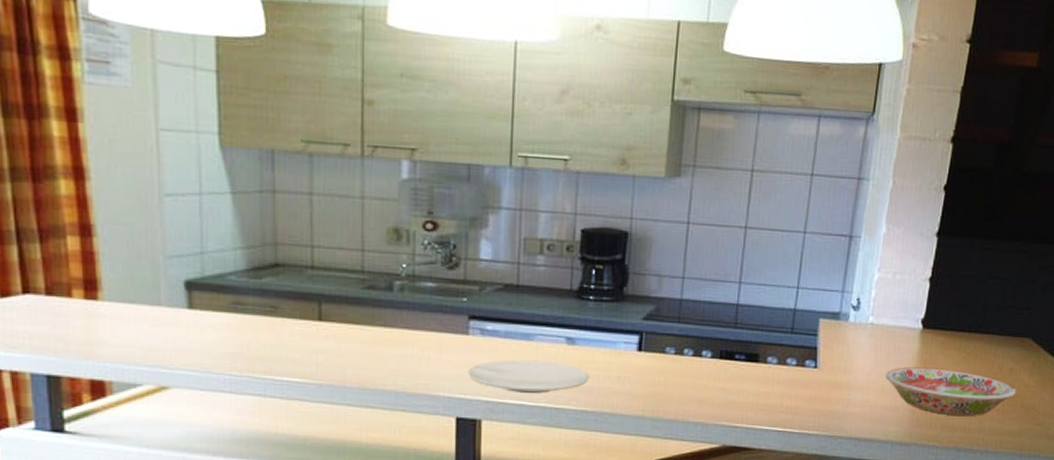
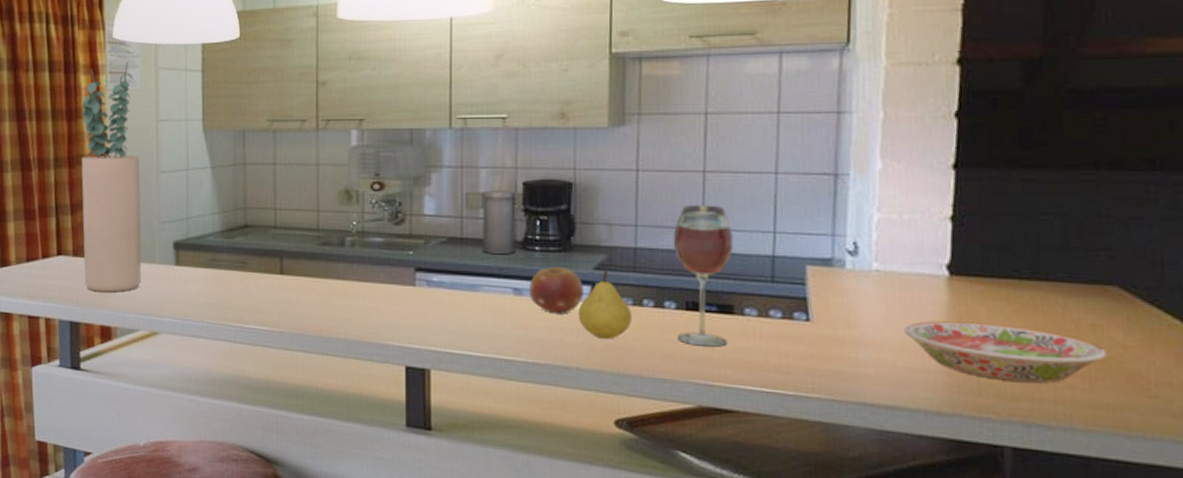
vase: none [48,49,143,340] -> present [81,62,142,292]
plate: present [468,360,590,393] -> none [415,310,540,344]
canister: none [539,236,573,304] -> present [483,190,516,255]
fruit: none [581,316,633,362] -> present [528,266,585,313]
fruit: none [625,320,674,387] -> present [577,270,633,339]
wineglass: none [710,259,765,392] -> present [673,205,734,347]

